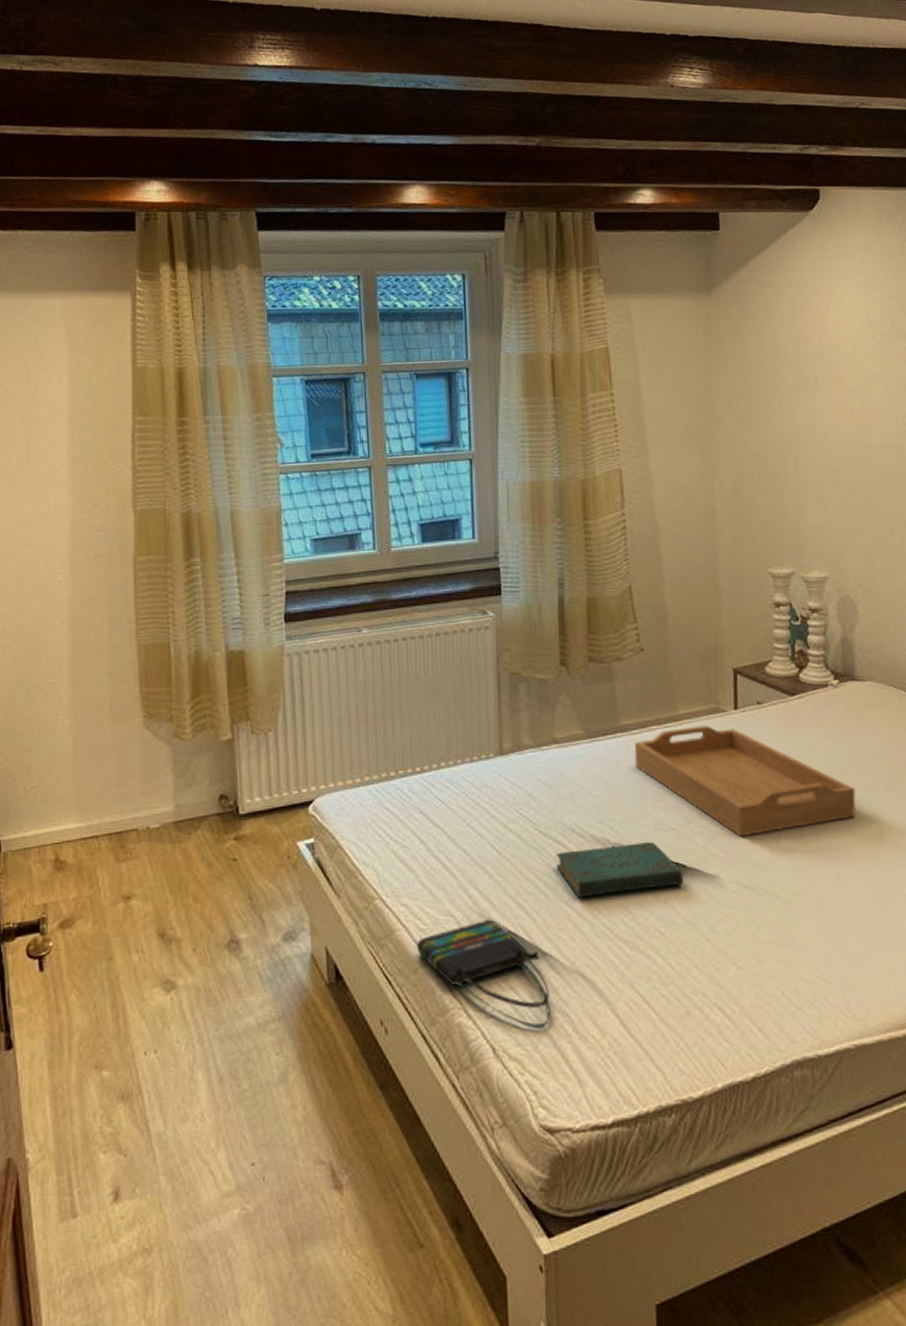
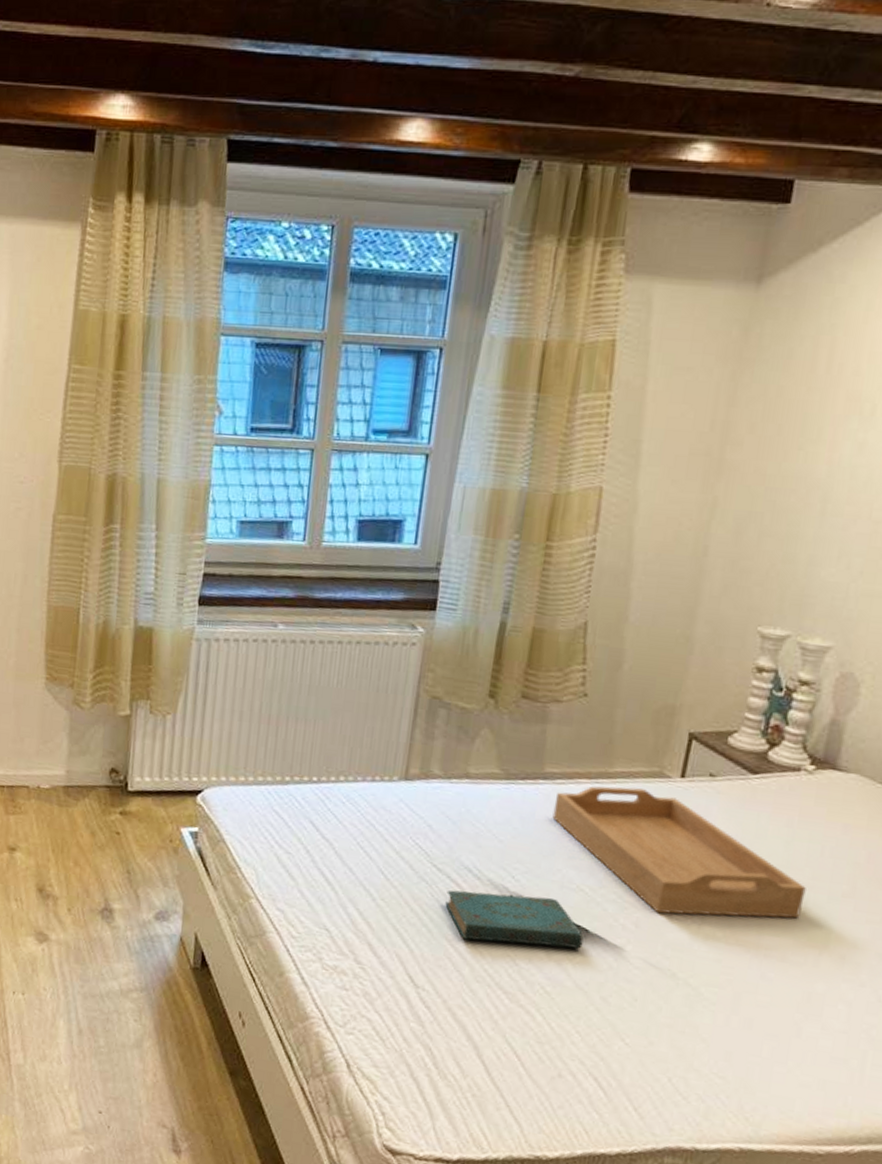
tote bag: present [416,919,551,1030] -> none [285,940,415,1057]

